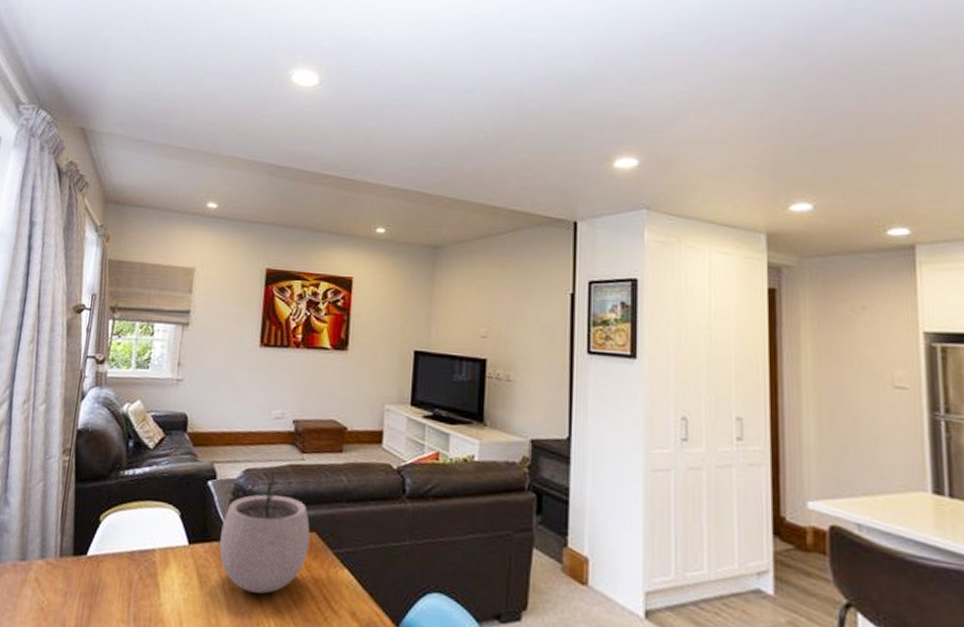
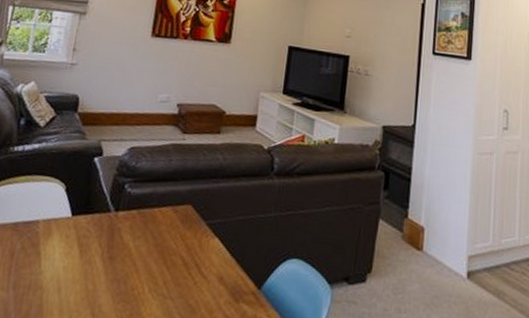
plant pot: present [219,471,310,594] -> none [101,149,187,262]

